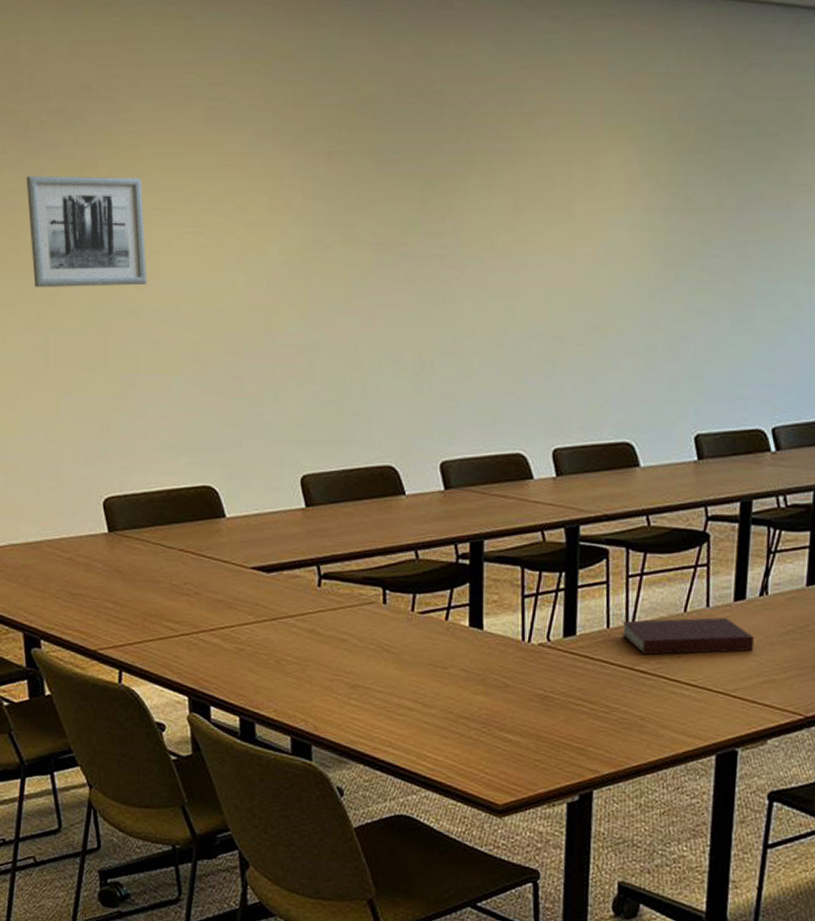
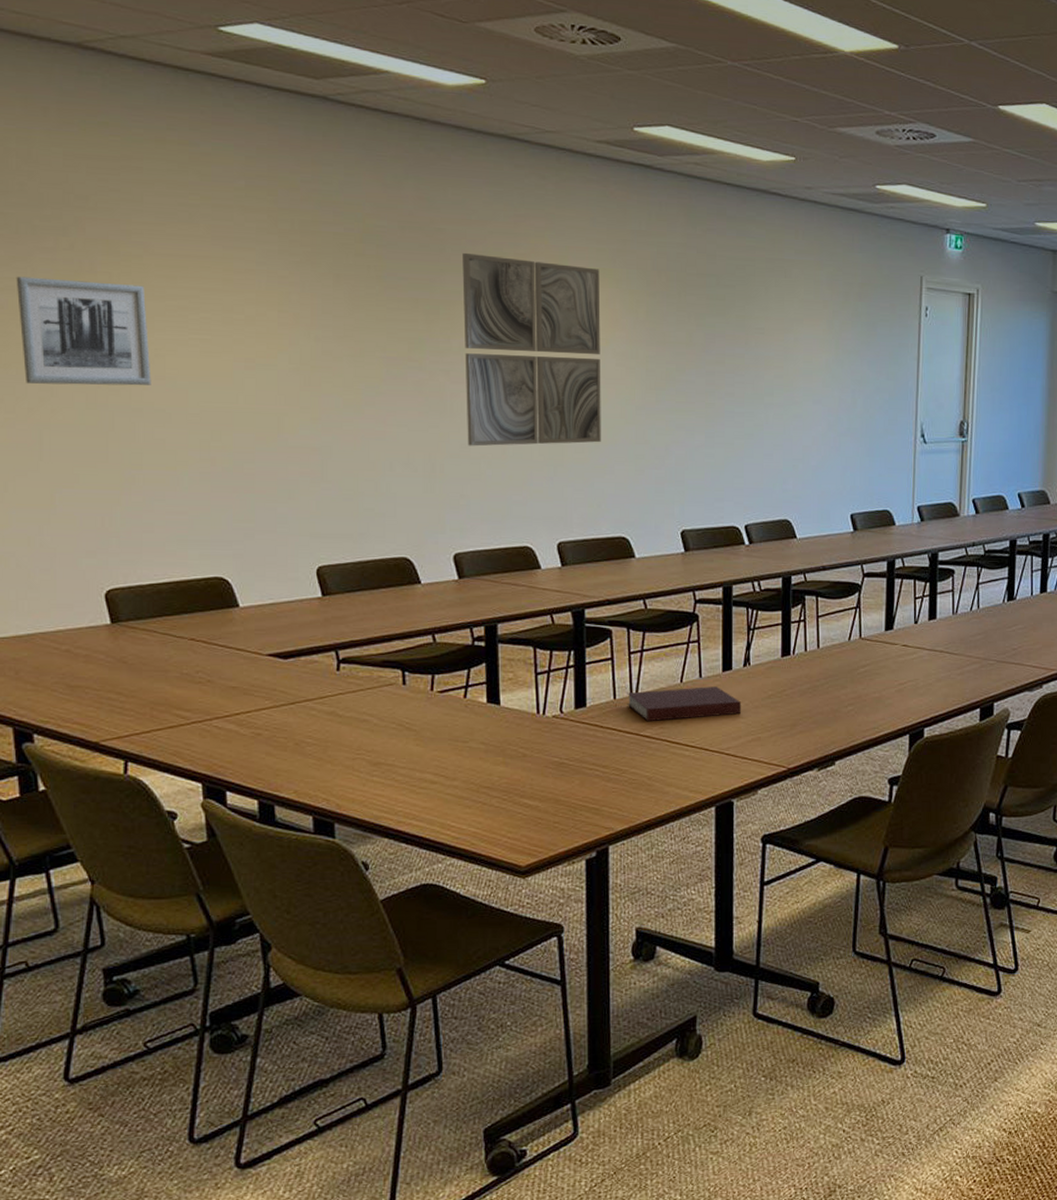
wall art: none [459,116,616,341] -> present [462,252,601,447]

